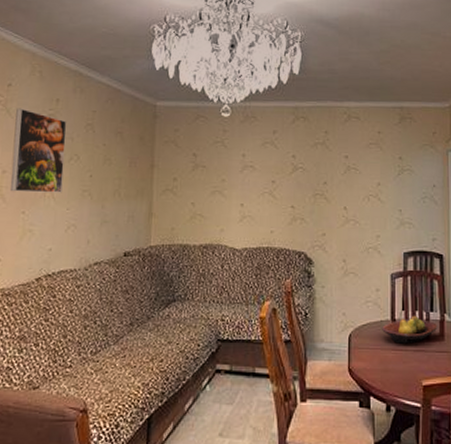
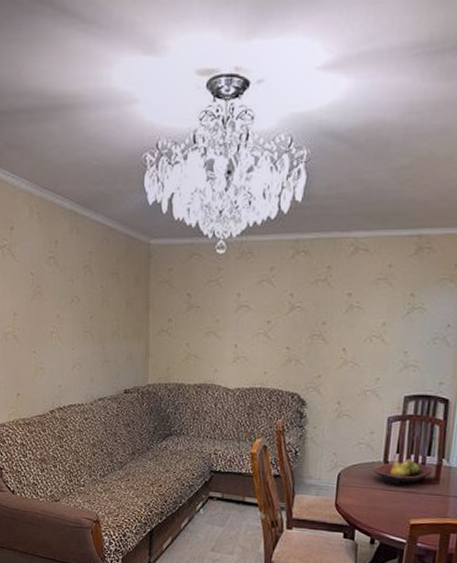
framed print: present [10,108,67,193] -> none [20,251,67,334]

